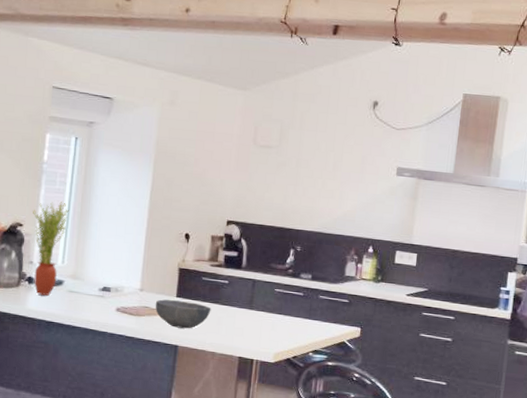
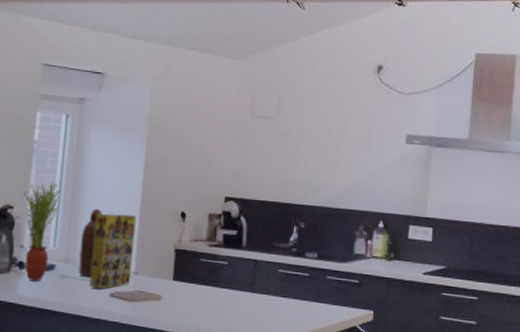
bottle: none [86,228,110,293] -> present [78,208,102,277]
cereal box: none [96,233,142,304] -> present [89,213,136,289]
bowl: present [155,299,211,329] -> none [150,283,211,315]

